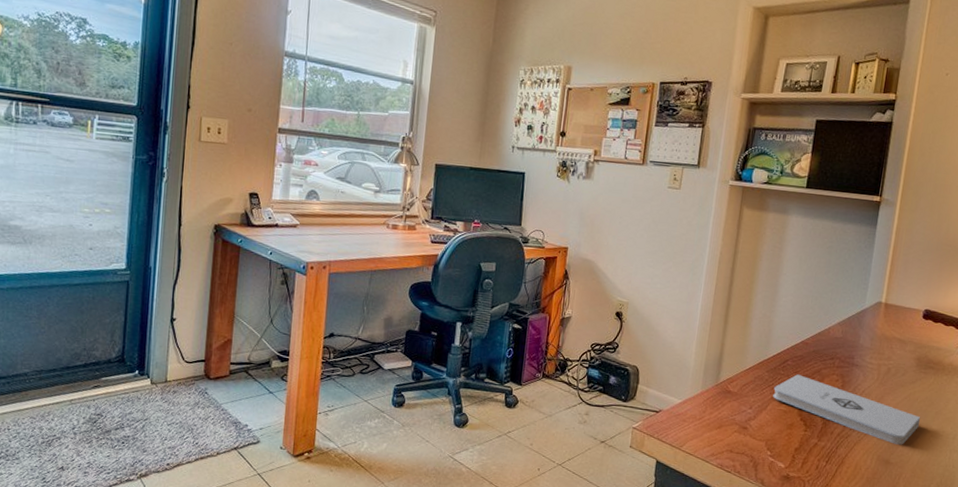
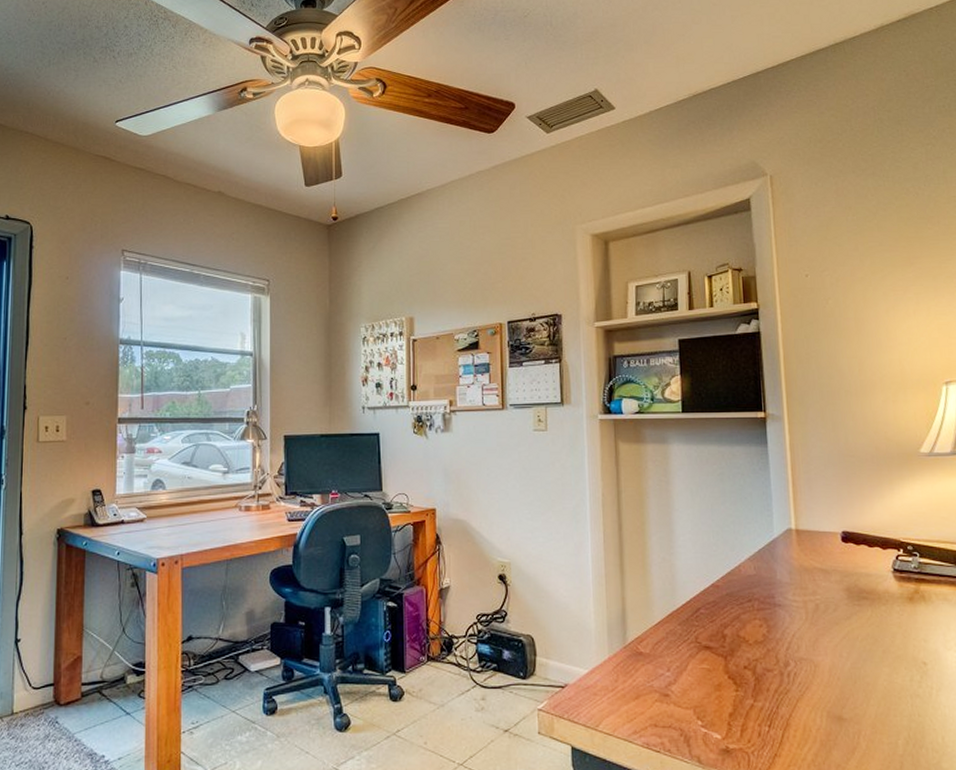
notepad: present [773,374,920,445] -> none [690,624,867,695]

